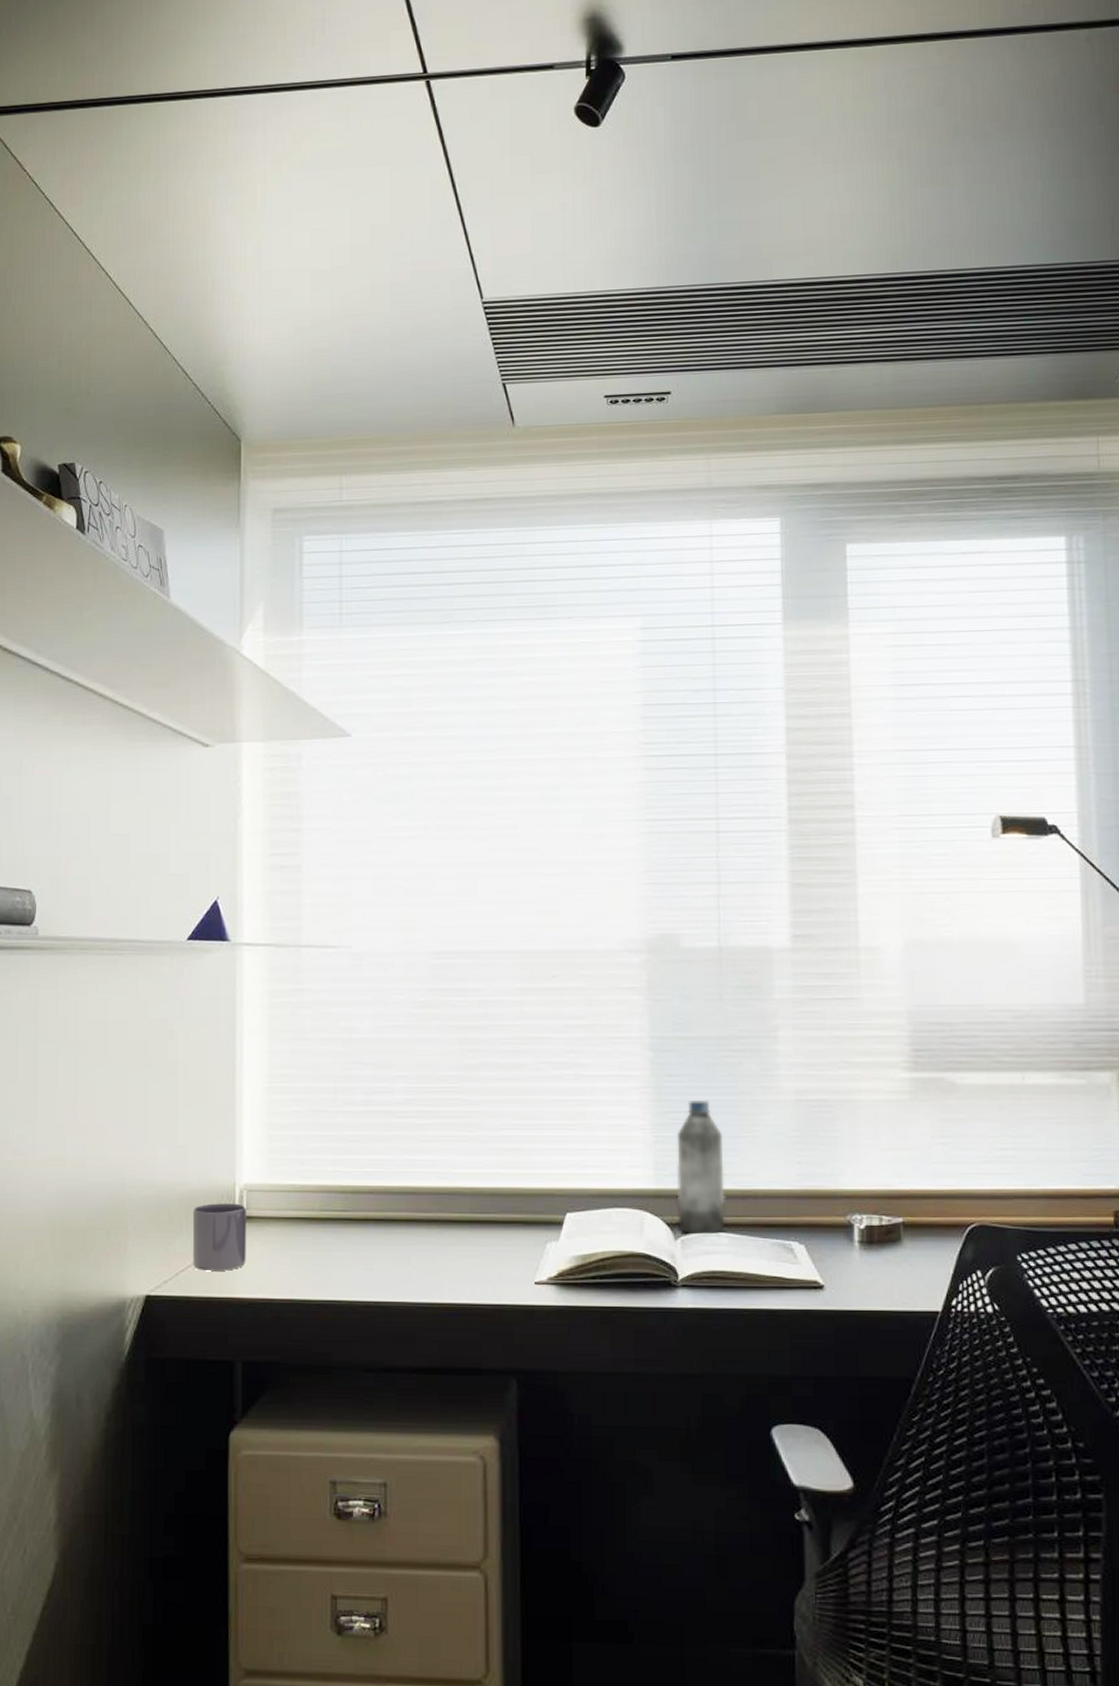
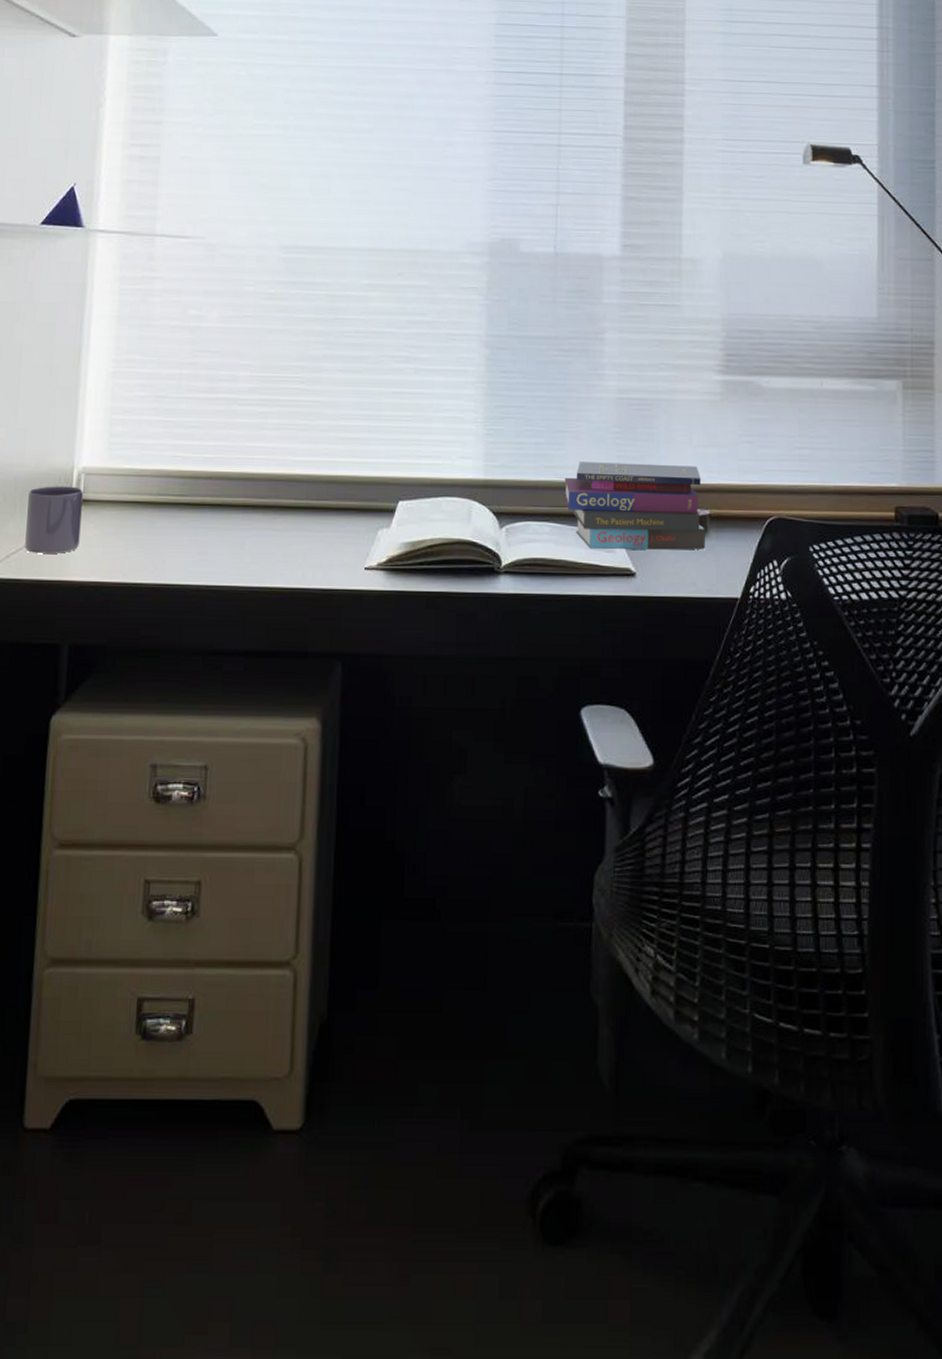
water bottle: present [676,1099,725,1235] -> none [504,395,549,524]
books: none [741,1169,899,1261] -> present [564,462,705,550]

